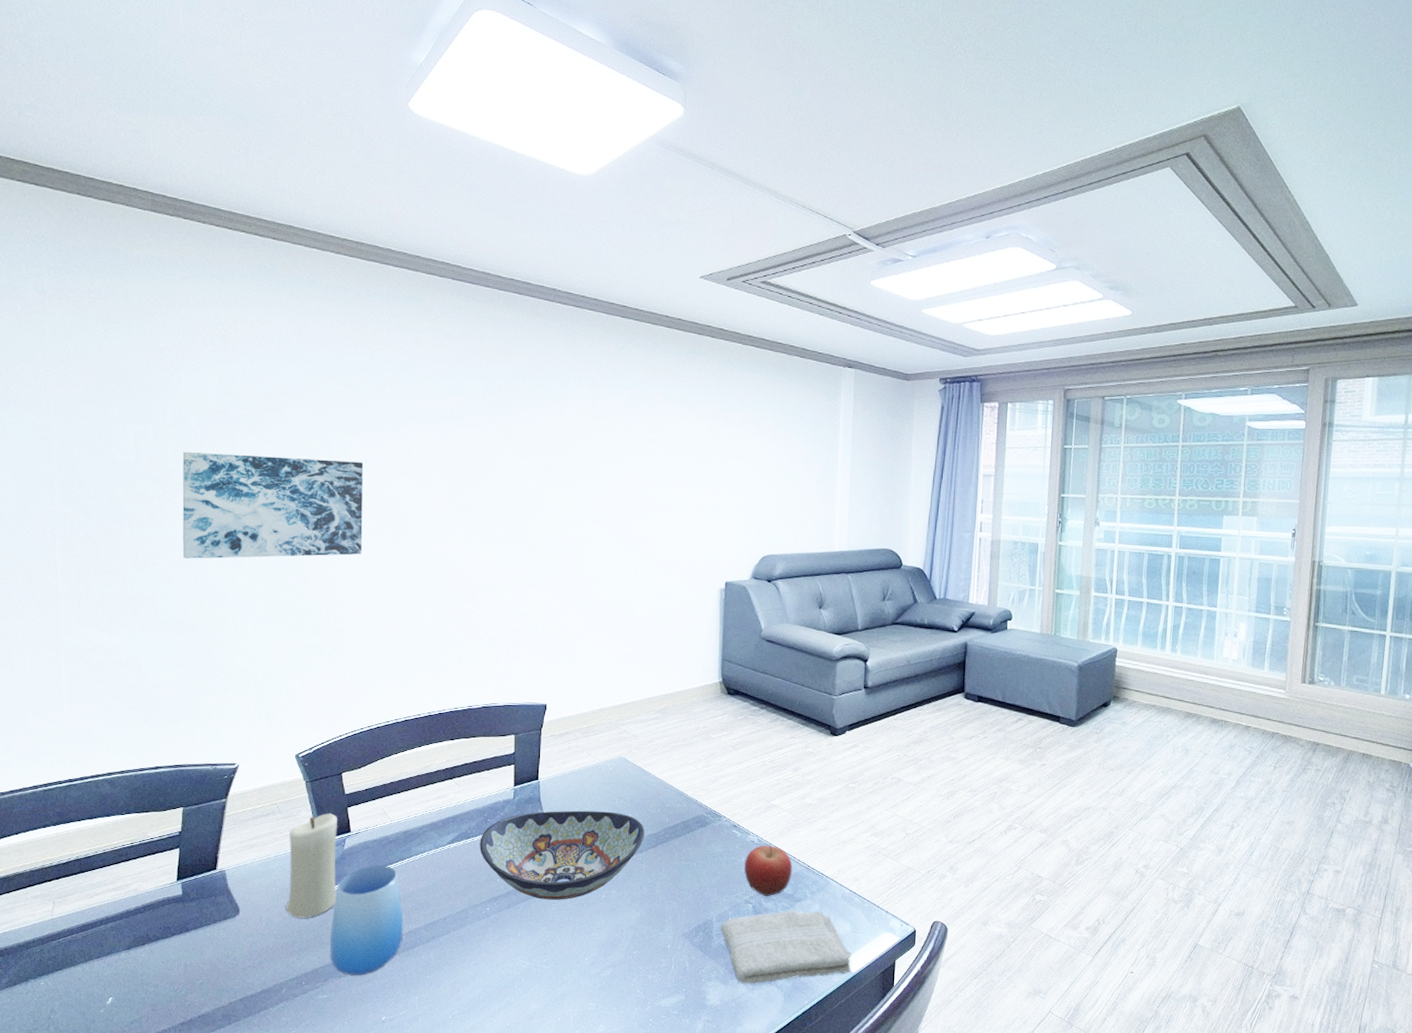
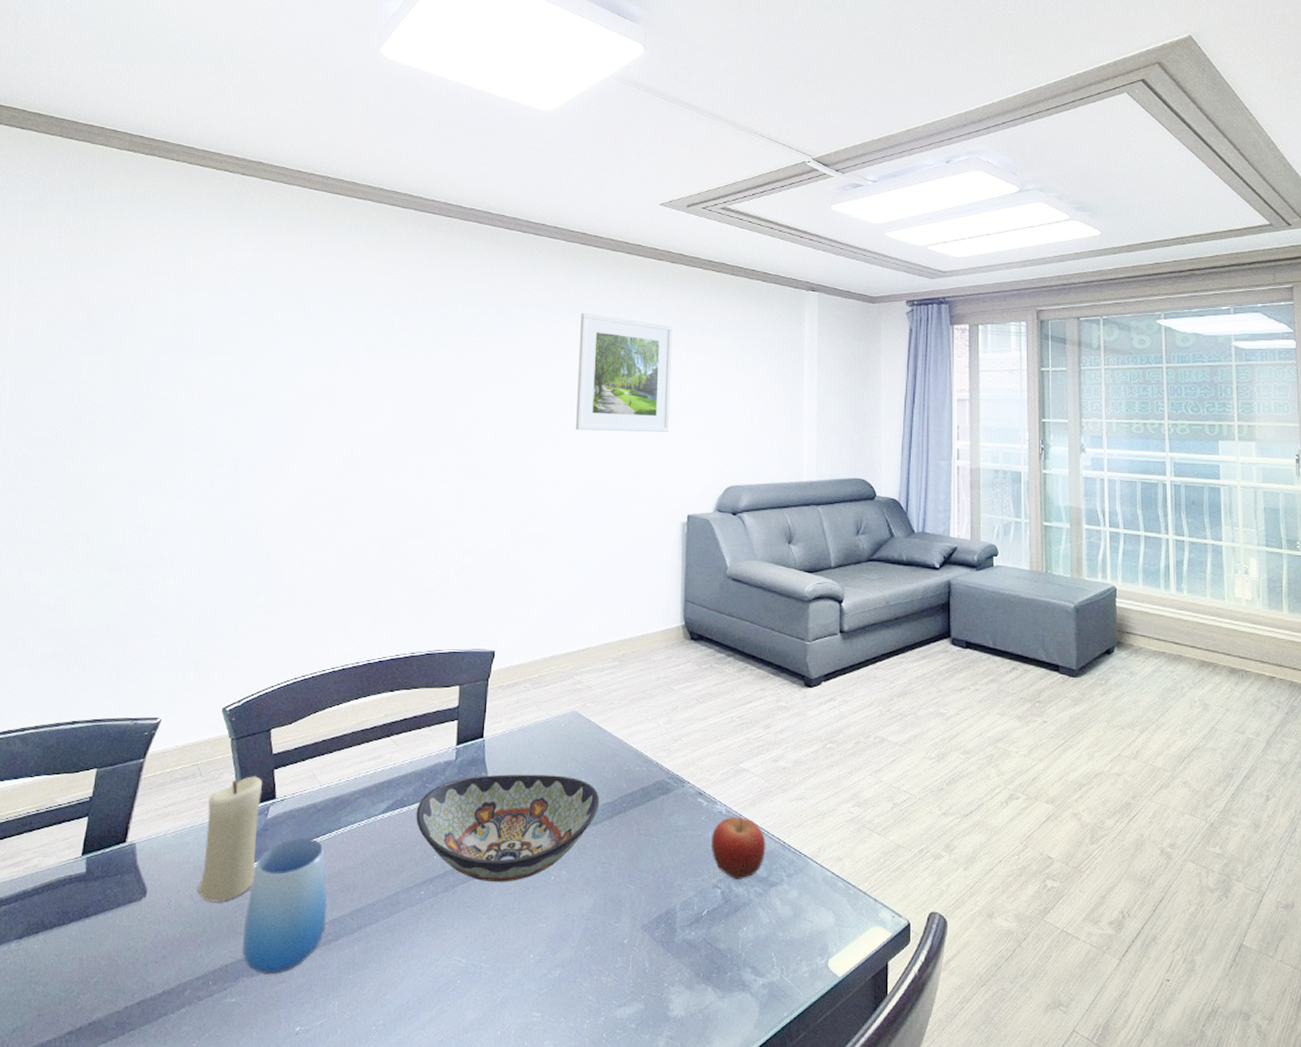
wall art: present [182,451,364,559] -> none [124,382,316,493]
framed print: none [618,386,712,504] -> present [575,312,672,432]
washcloth: present [720,910,851,984] -> none [684,896,836,990]

